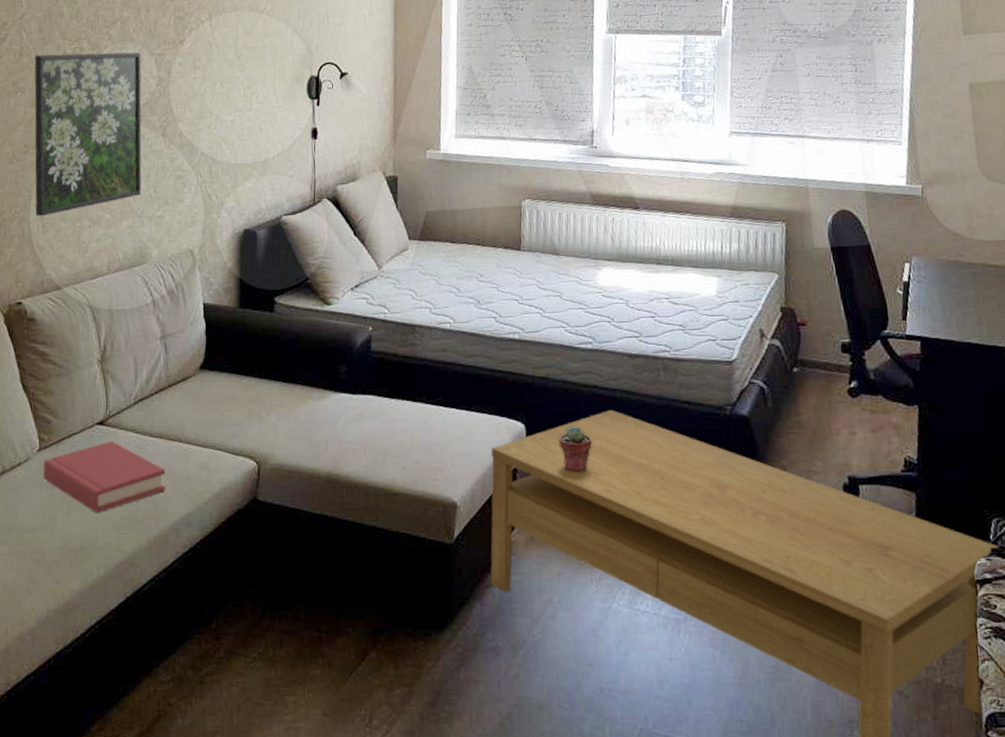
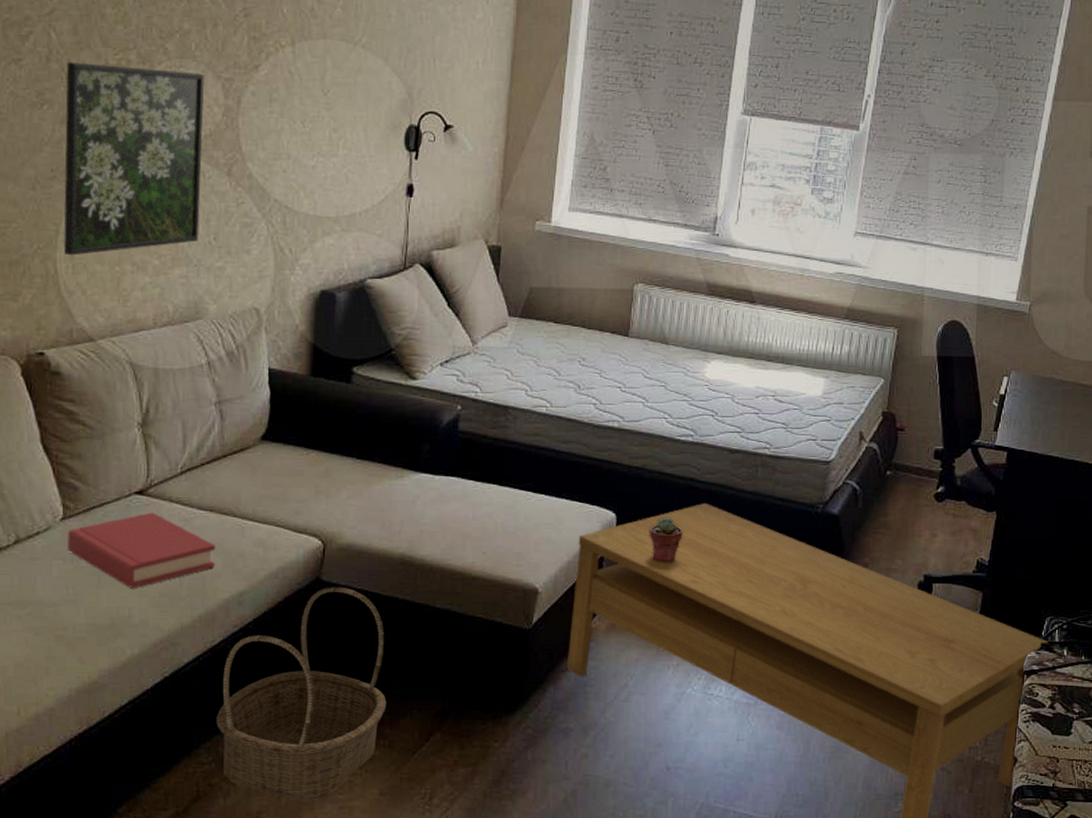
basket: none [172,505,324,721] -> present [216,586,387,801]

